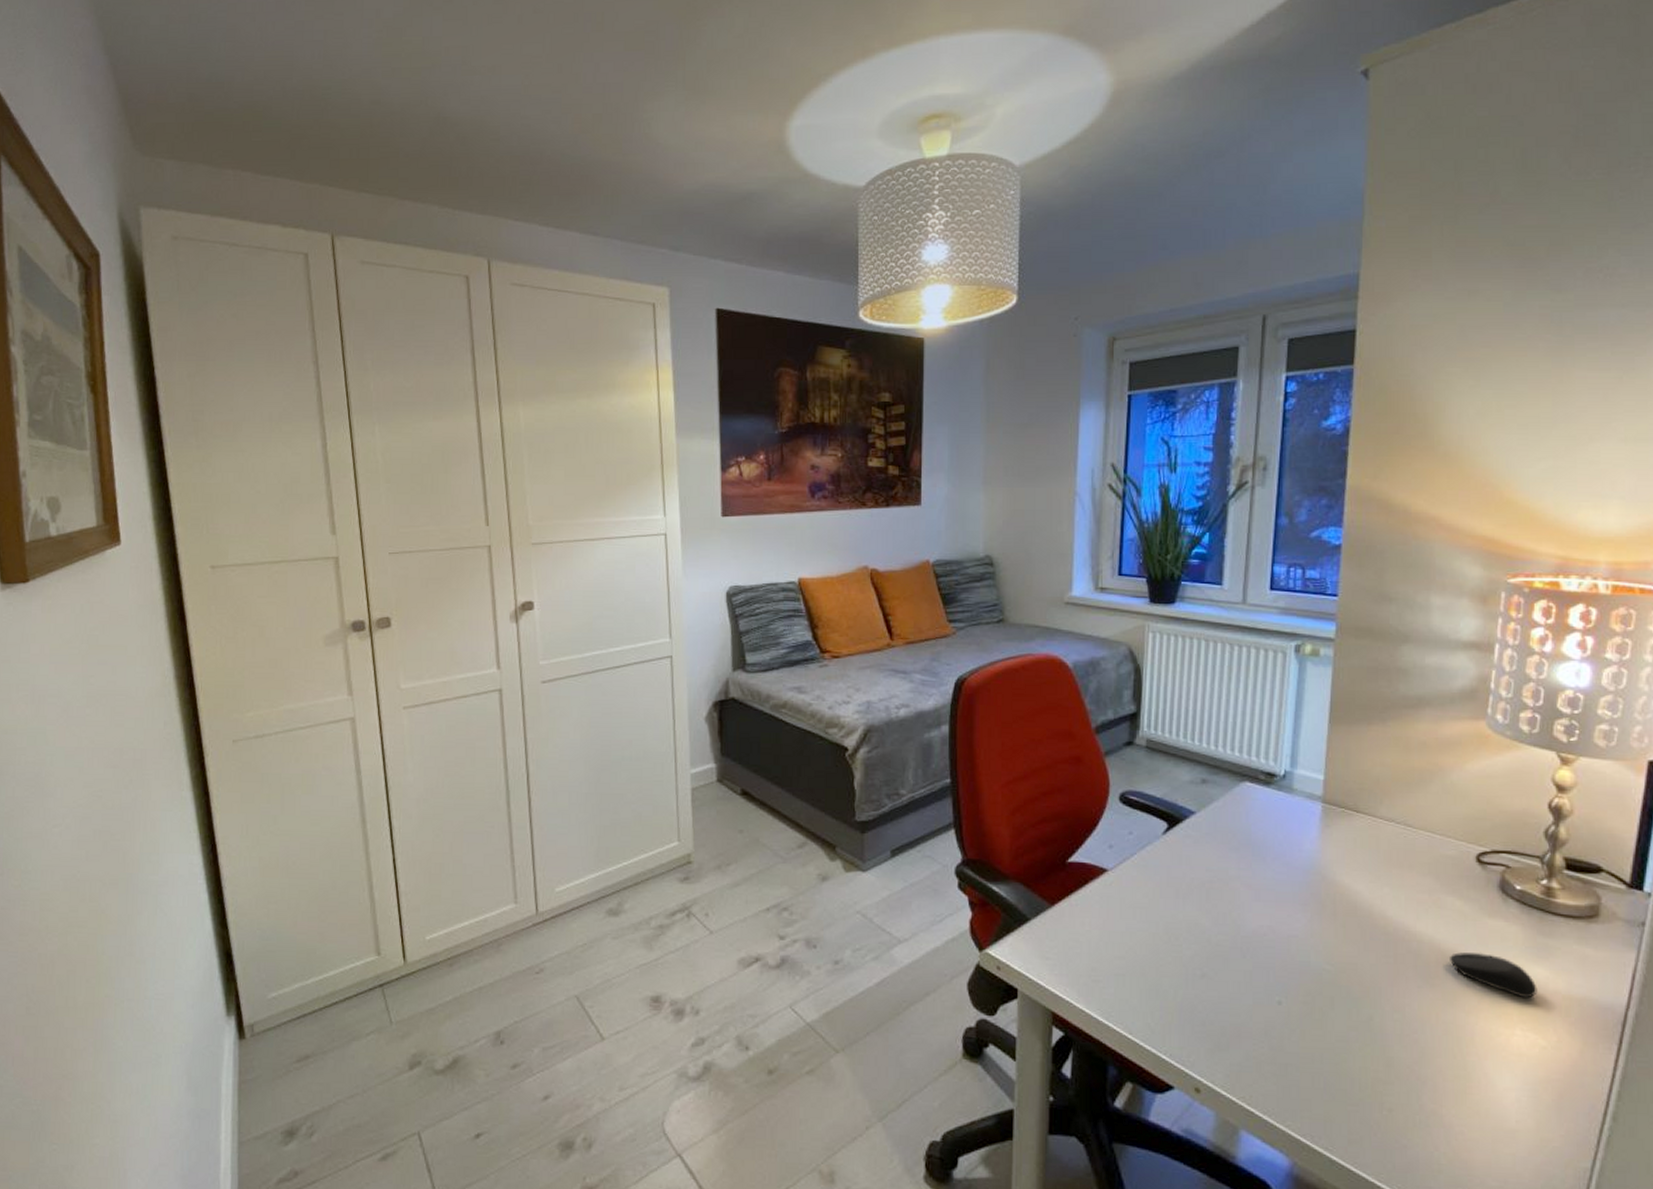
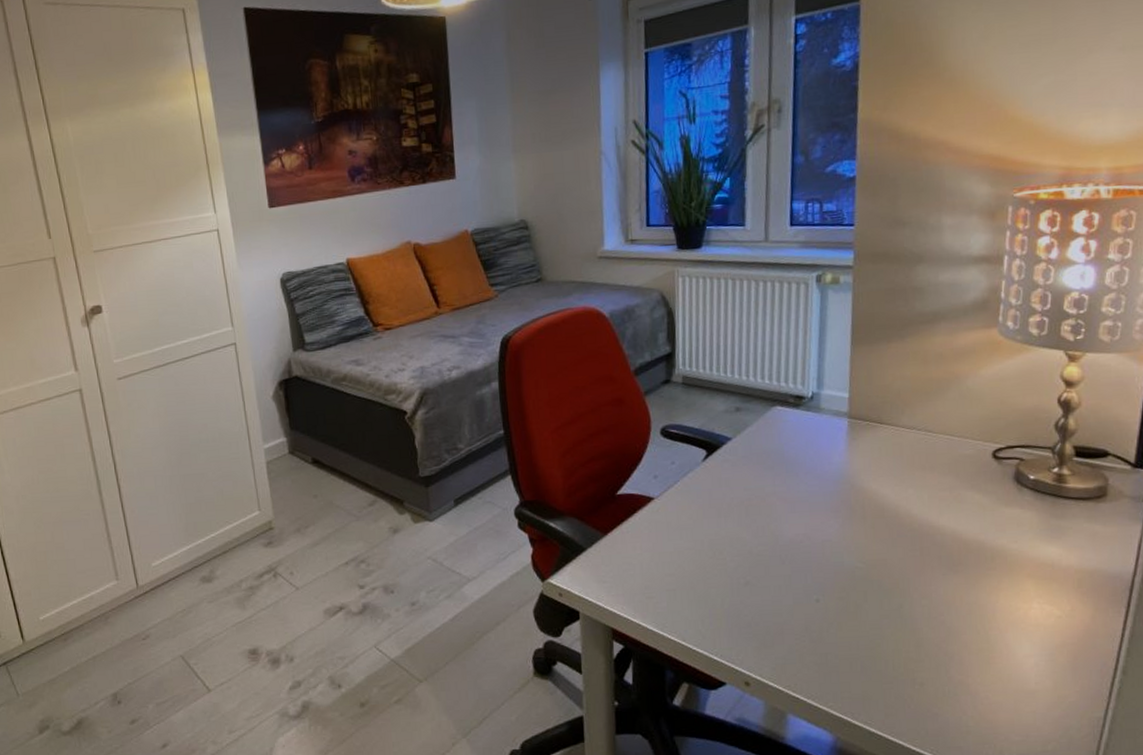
computer mouse: present [1450,952,1538,999] -> none [971,539,1052,575]

